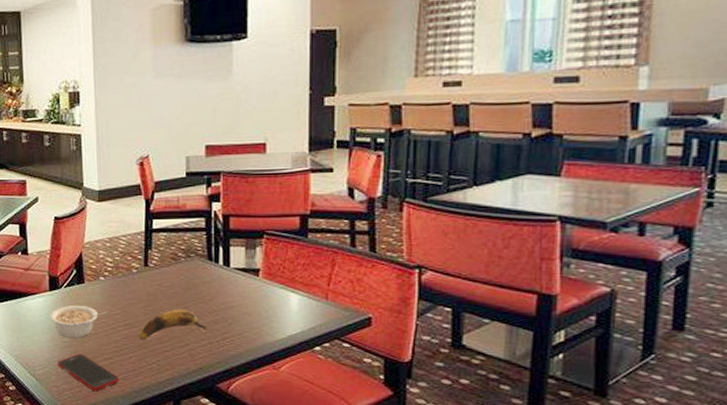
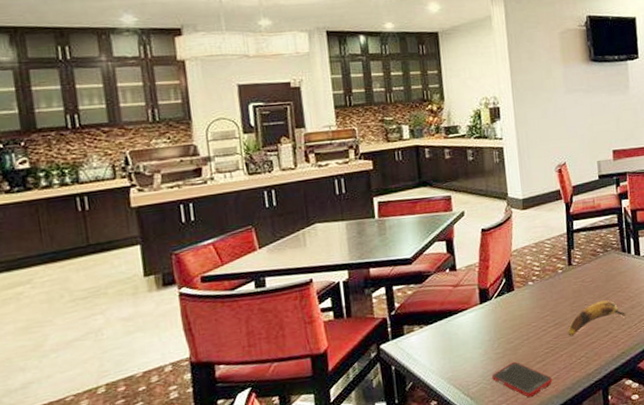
legume: present [50,306,108,338] -> none [482,313,538,348]

